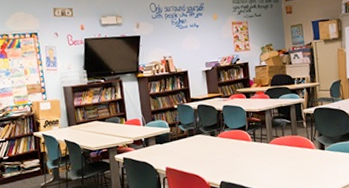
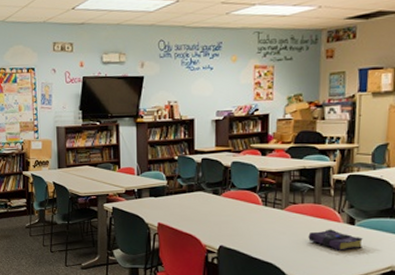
book: none [291,155,333,174] -> present [308,229,363,252]

